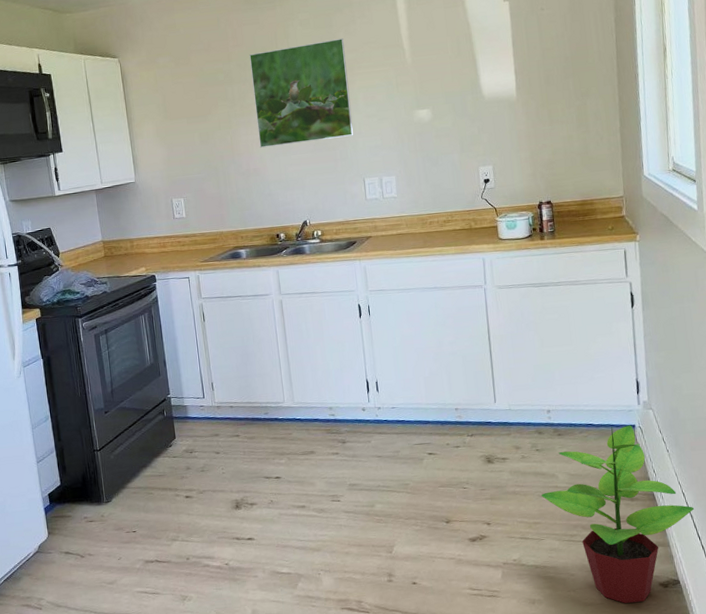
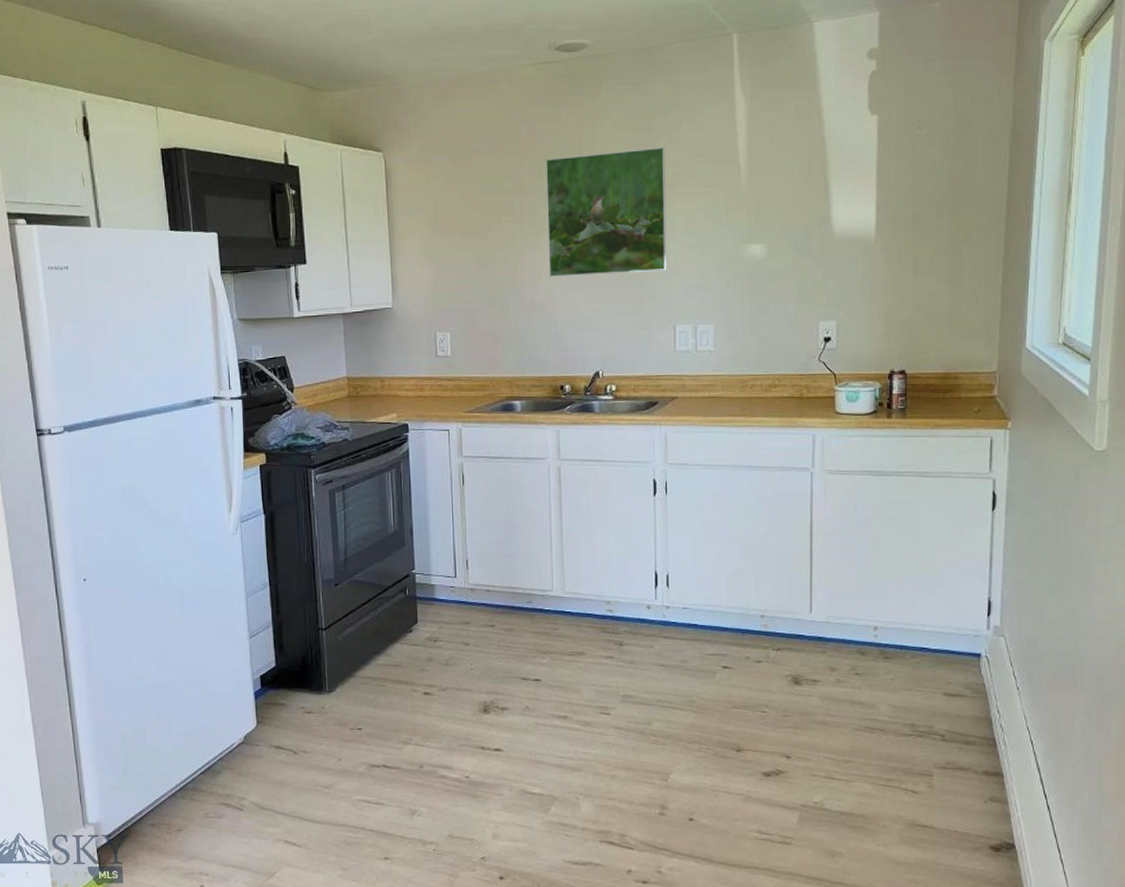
potted plant: present [541,425,695,603] -> none [856,653,1043,866]

